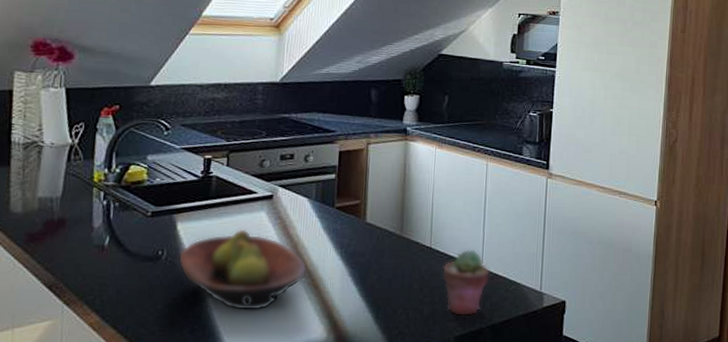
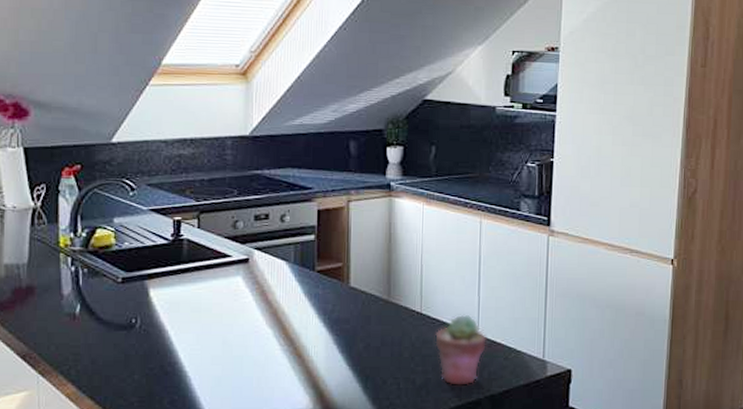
fruit bowl: present [178,229,306,311] -> none [152,295,288,381]

